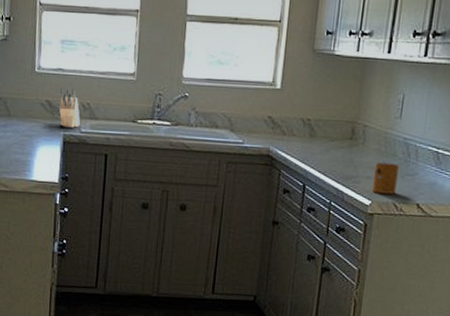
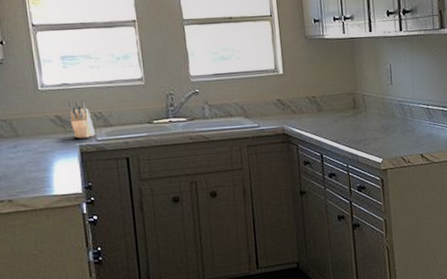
mug: present [371,162,400,194] -> none [379,123,401,151]

